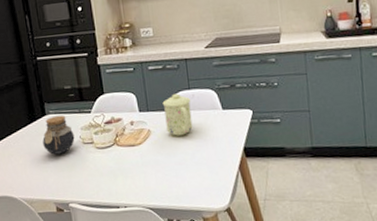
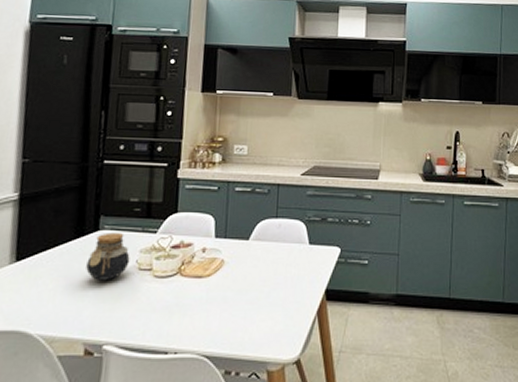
mug: present [162,93,193,136] -> none [243,221,277,270]

